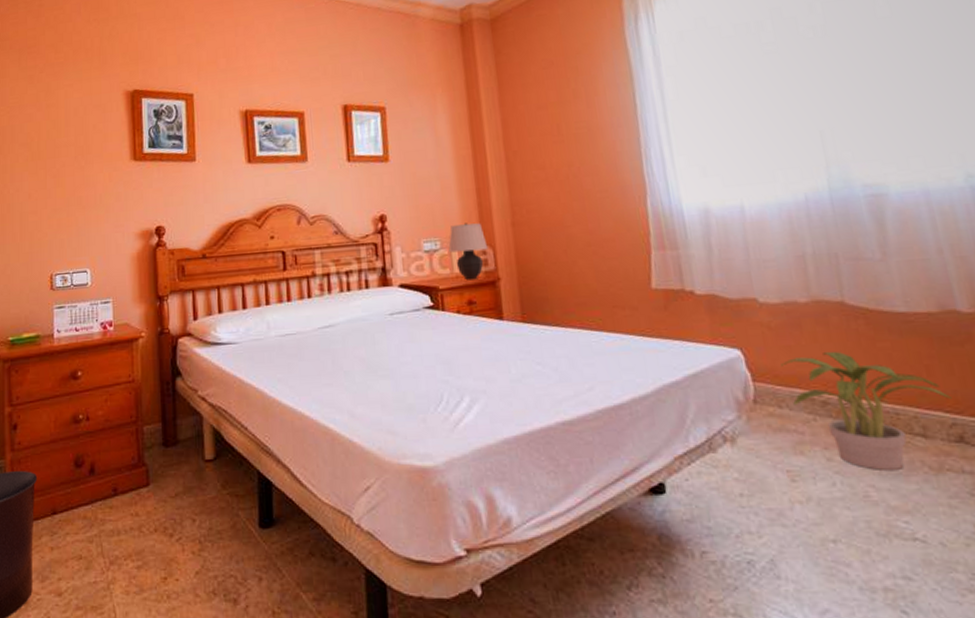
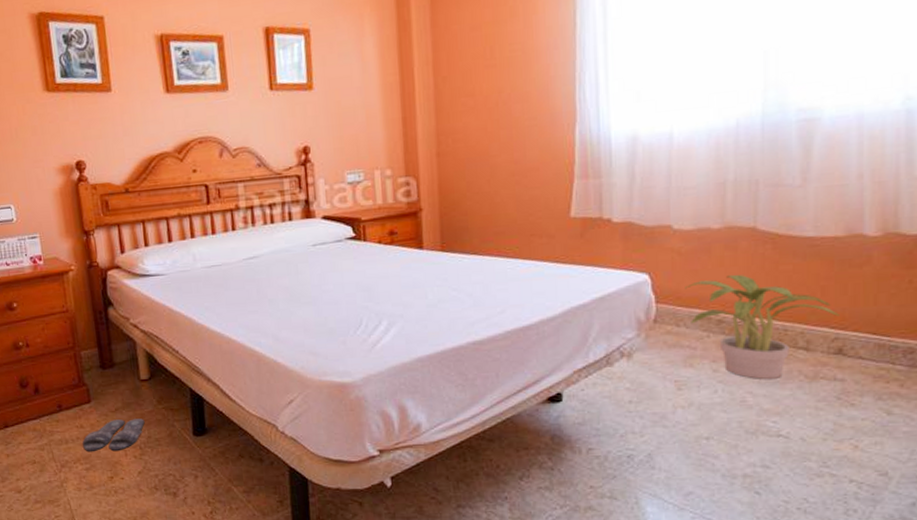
slippers: none [136,506,207,545] -> present [82,418,145,451]
table lamp: present [448,223,488,280] -> none [372,153,412,211]

